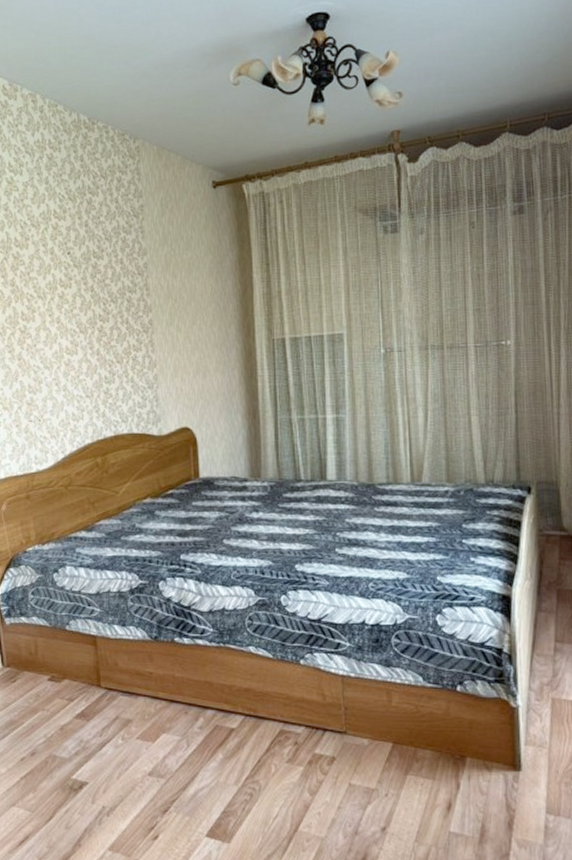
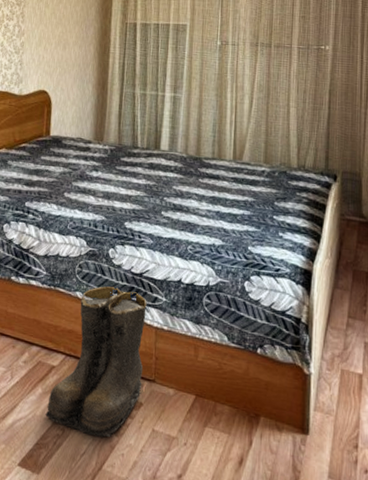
boots: none [229,637,335,798] -> present [45,286,147,438]

